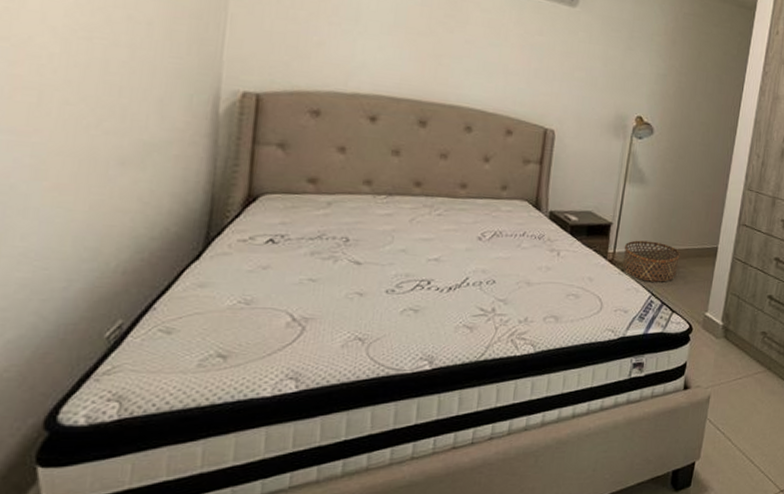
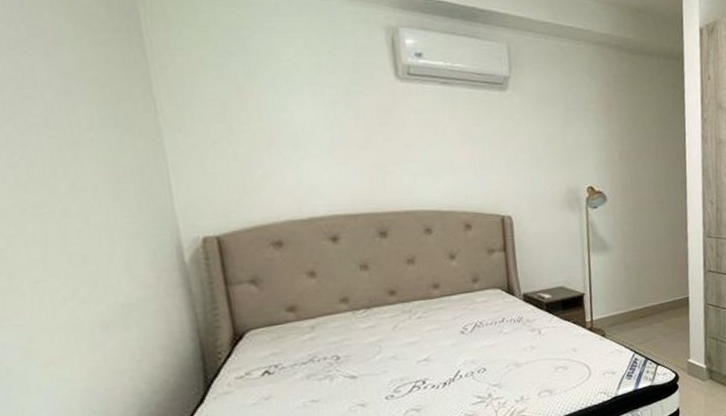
basket: present [623,240,681,282] -> none [600,303,655,342]

